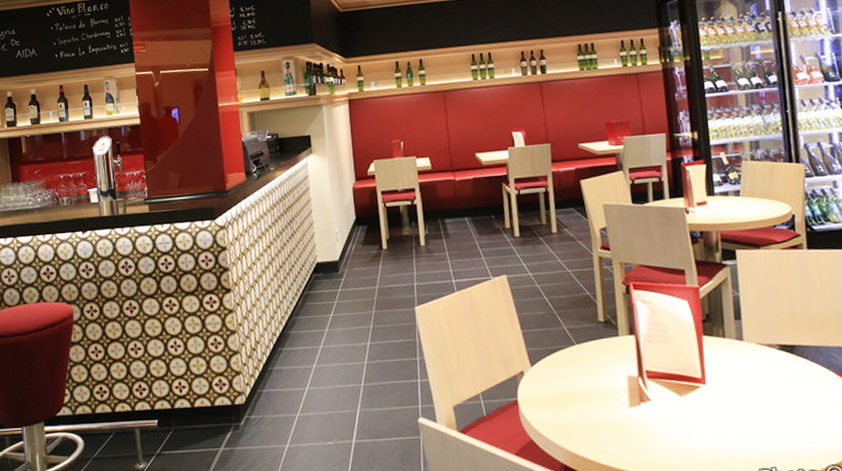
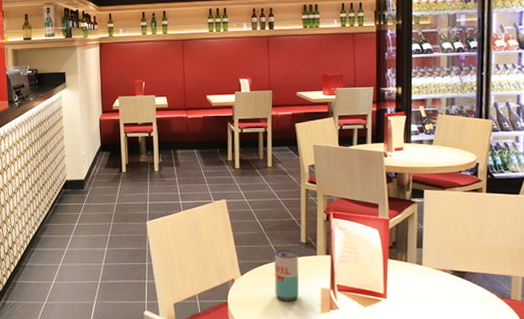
beverage can: none [568,331,602,395] -> present [274,250,299,301]

